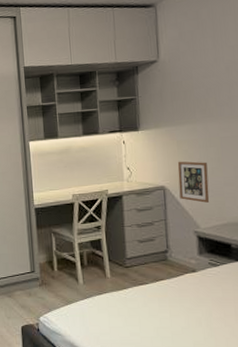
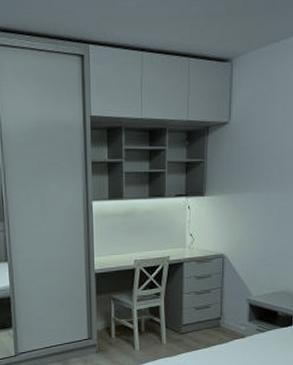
picture frame: present [177,161,210,203] -> none [237,229,265,272]

